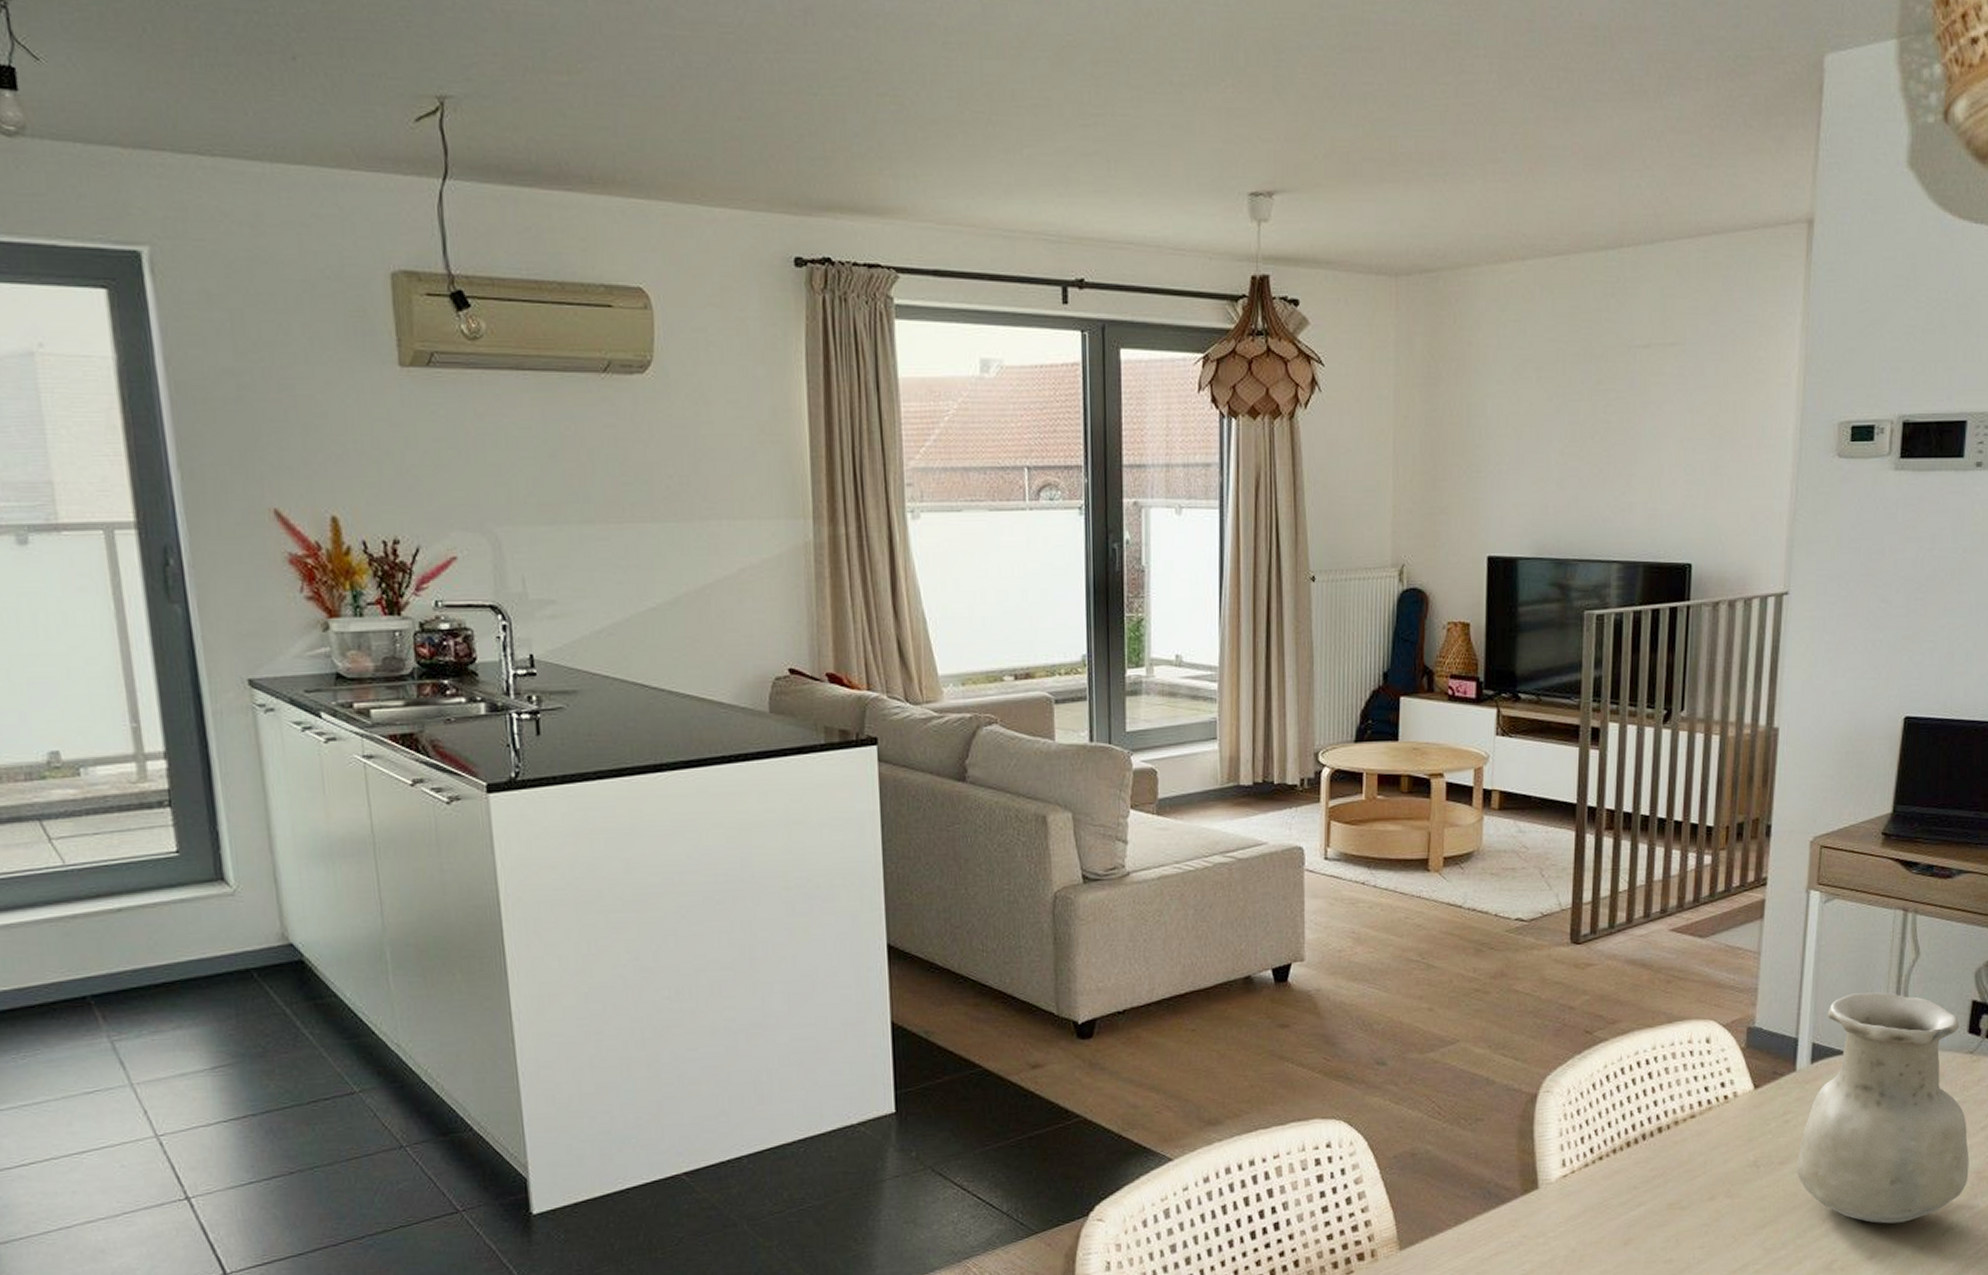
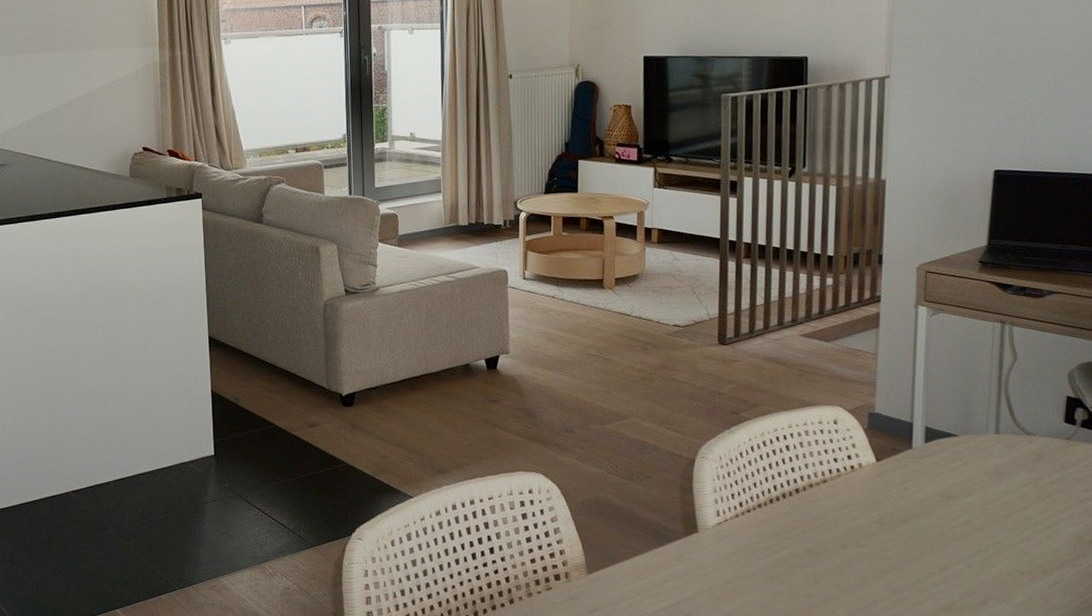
vase: present [1797,992,1970,1224] -> none [916,387,1071,575]

